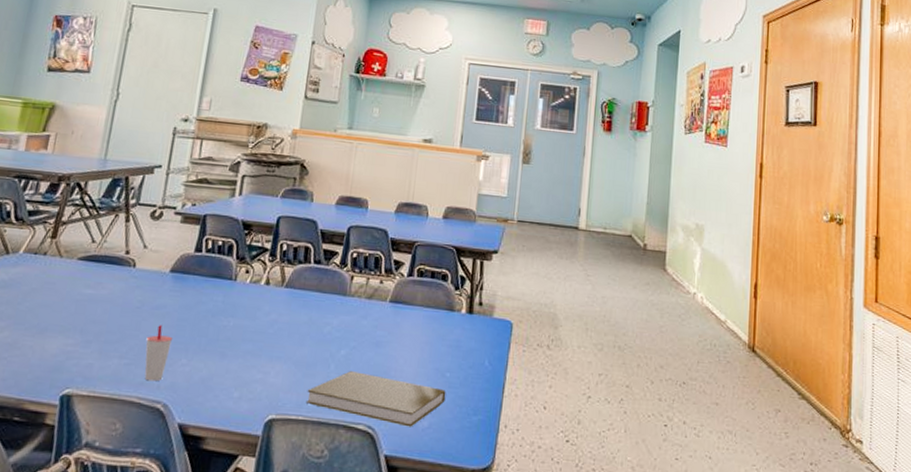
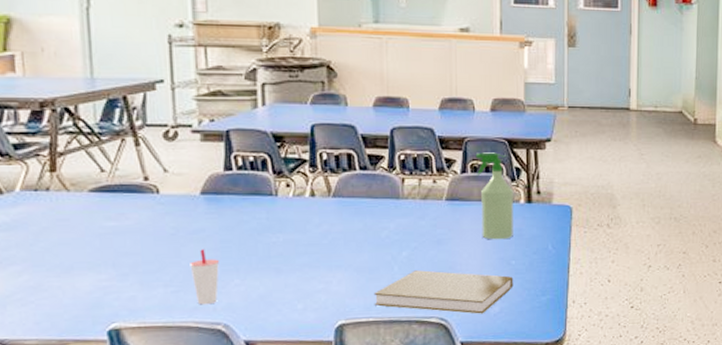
spray bottle: none [420,257,457,349] -> present [475,152,514,240]

